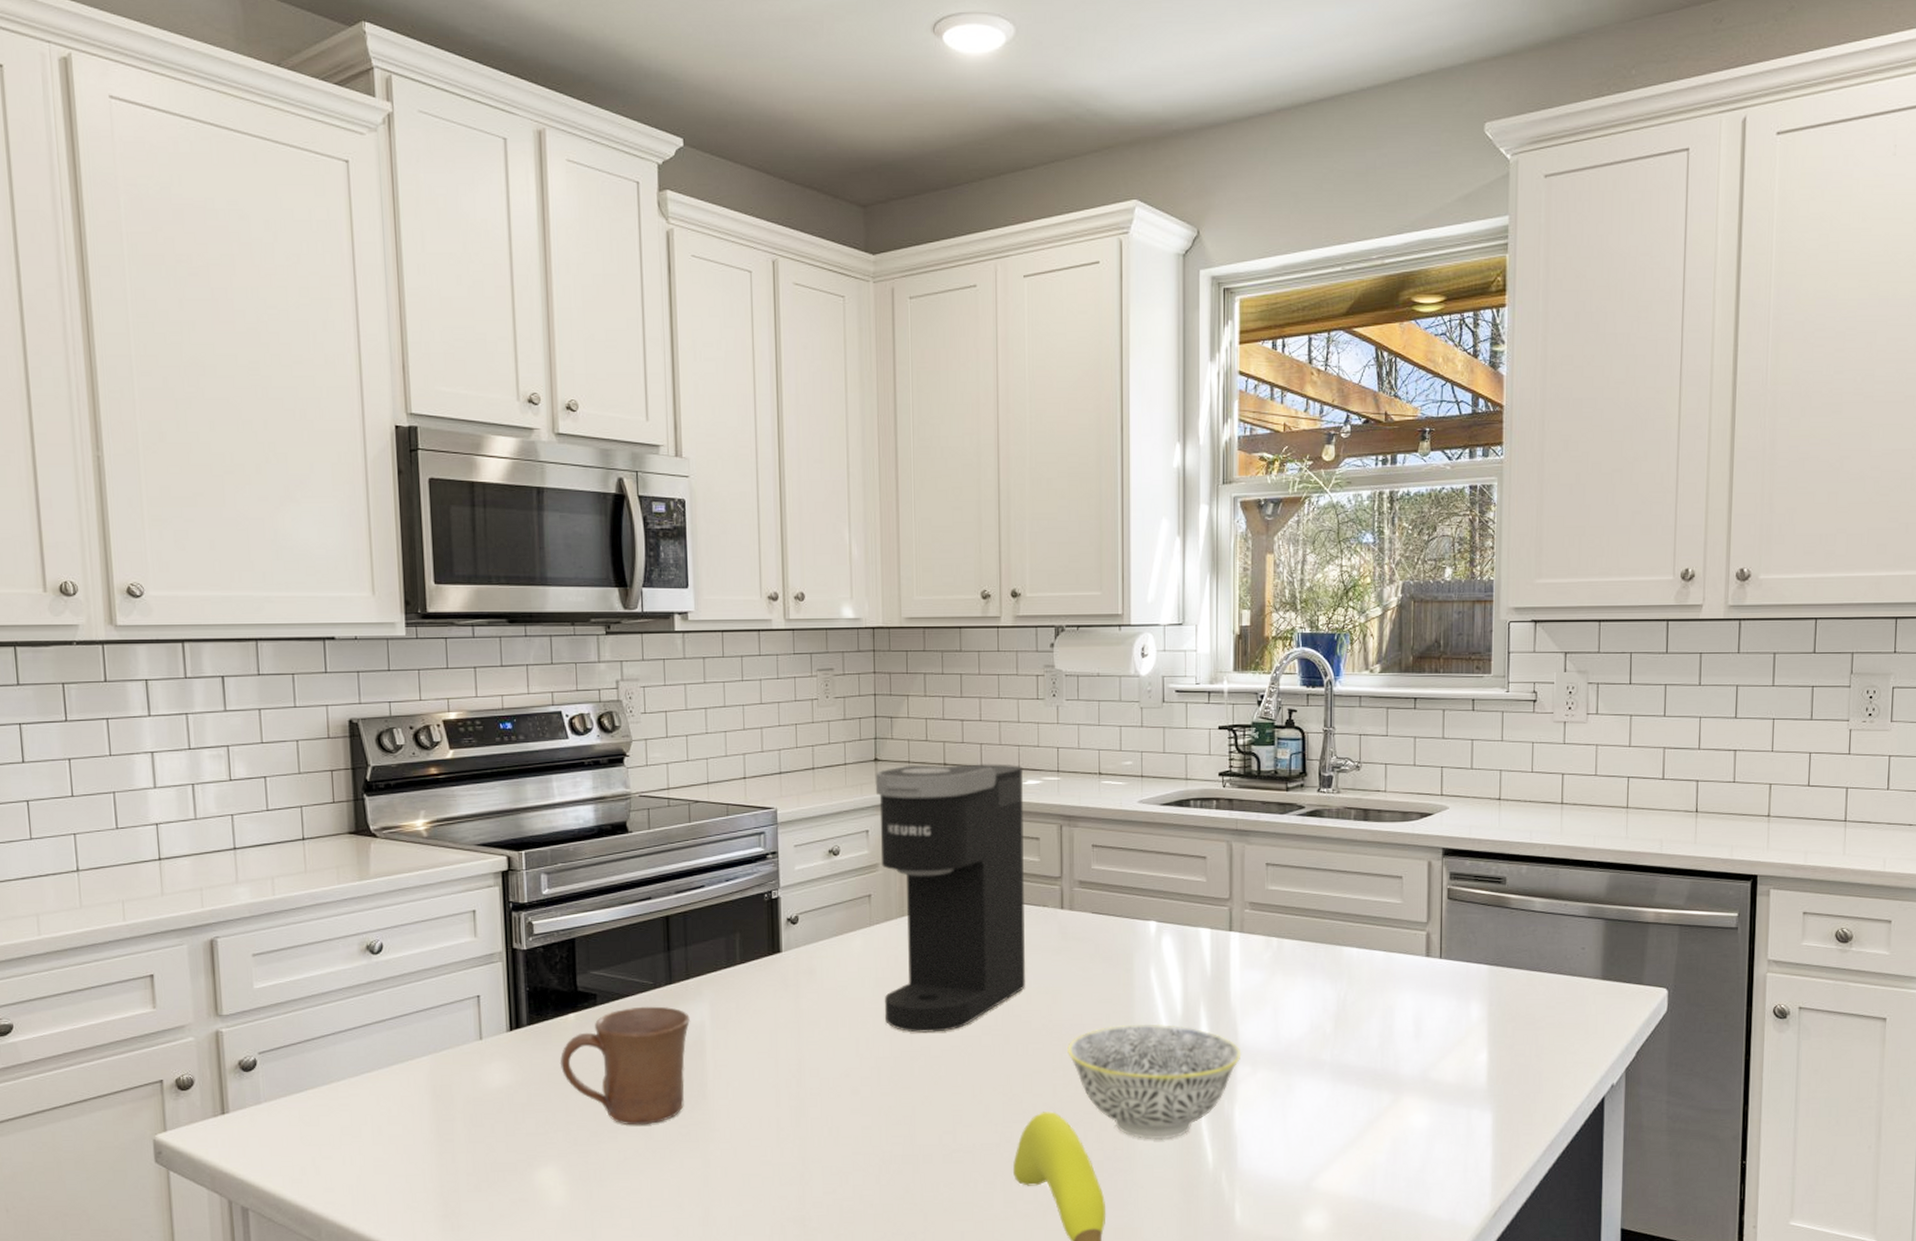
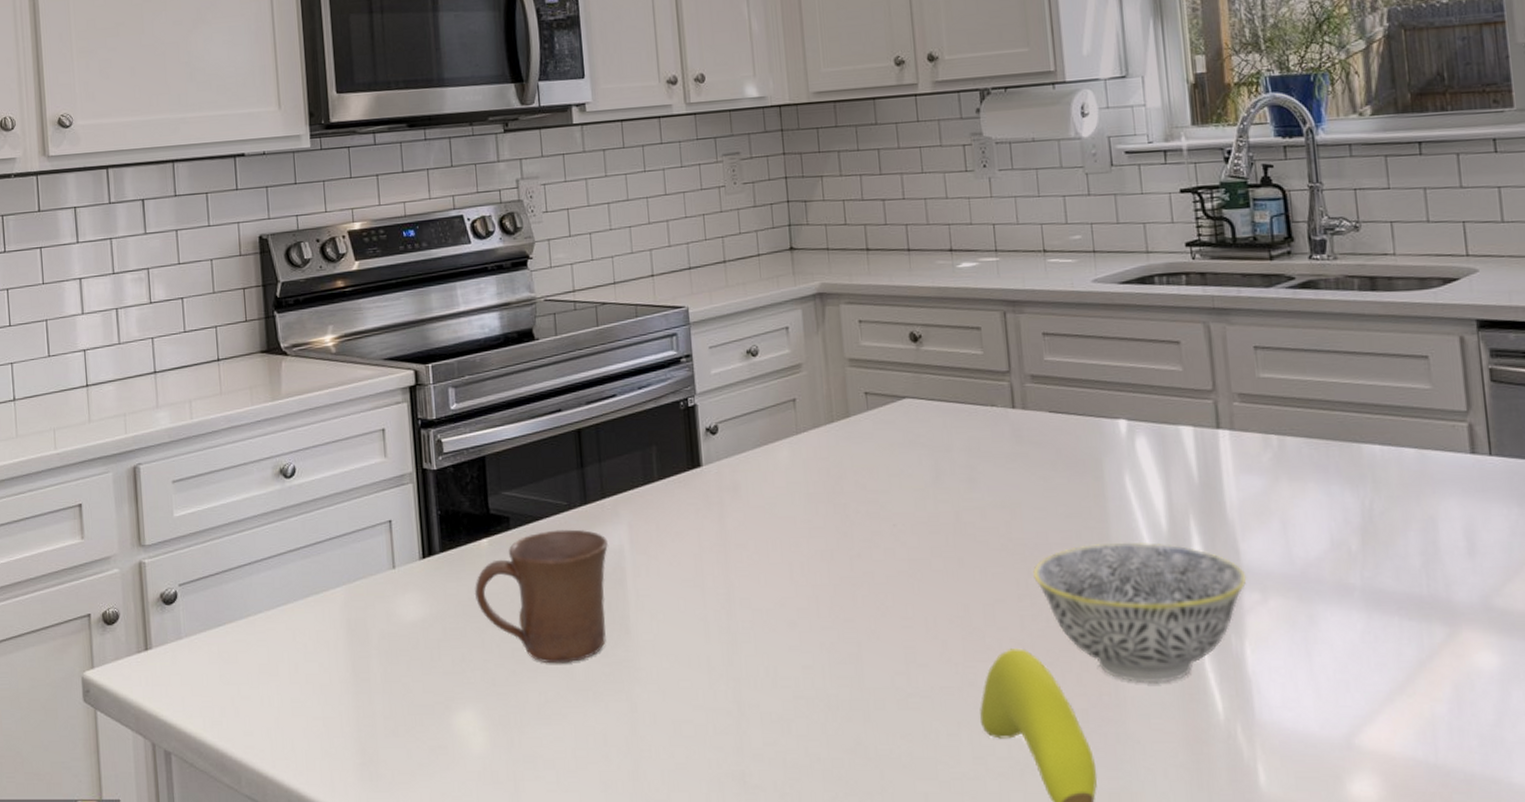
coffee maker: present [875,764,1025,1033] -> none [791,246,978,556]

